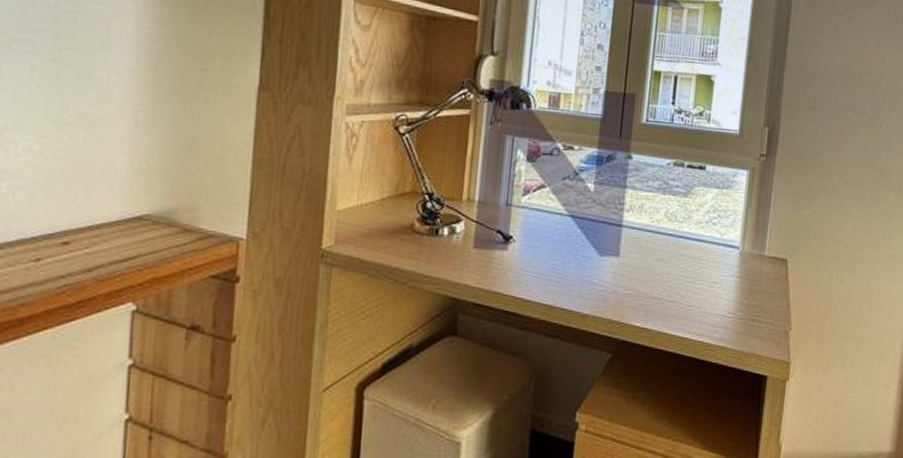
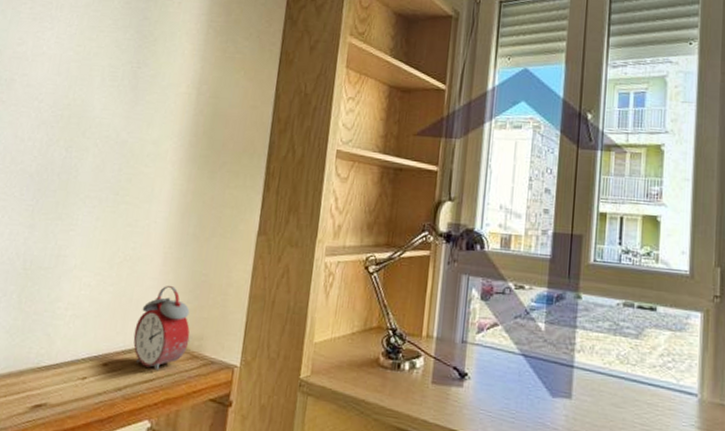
alarm clock: none [101,150,179,248] -> present [133,286,190,371]

